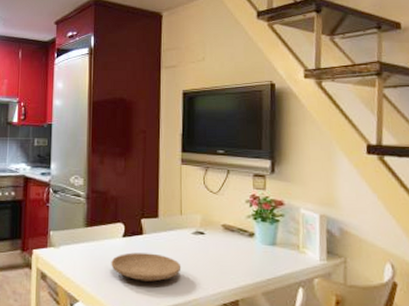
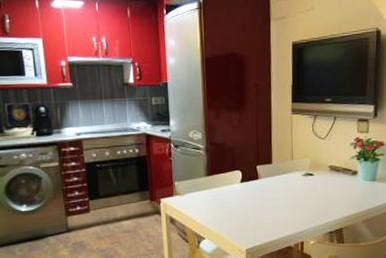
plate: present [111,252,182,282] -> none [231,194,293,219]

